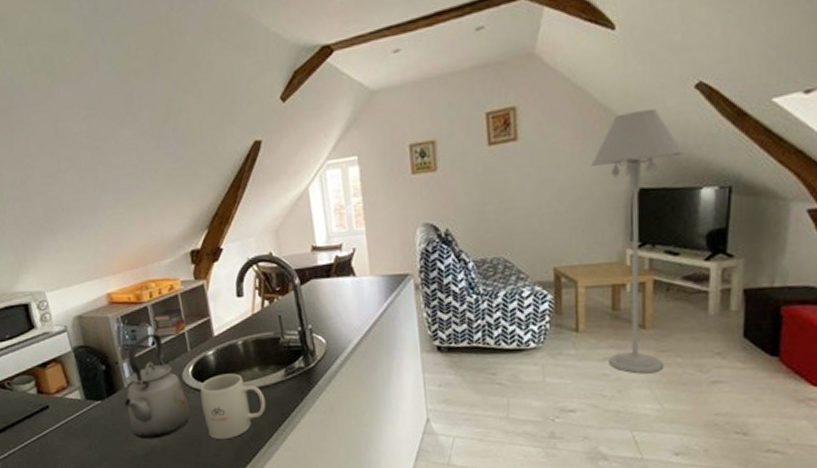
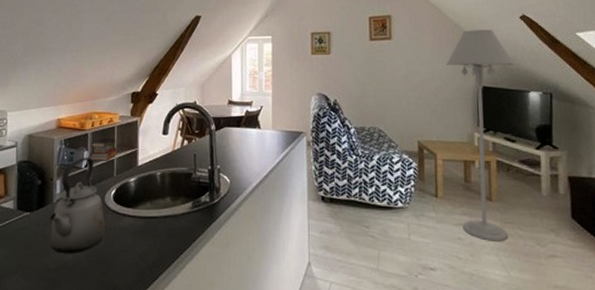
mug: present [200,373,266,440] -> none [115,200,172,262]

